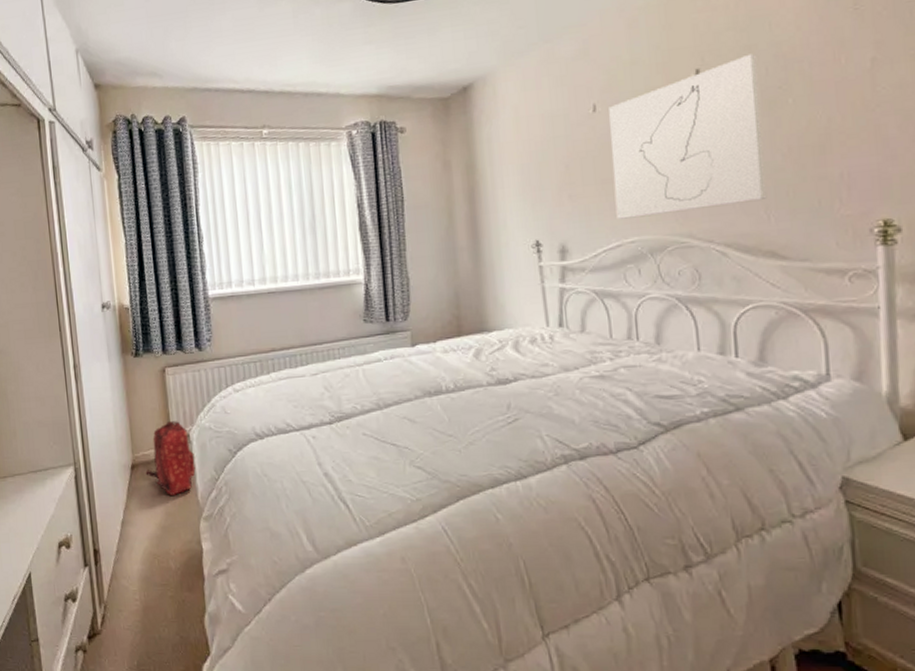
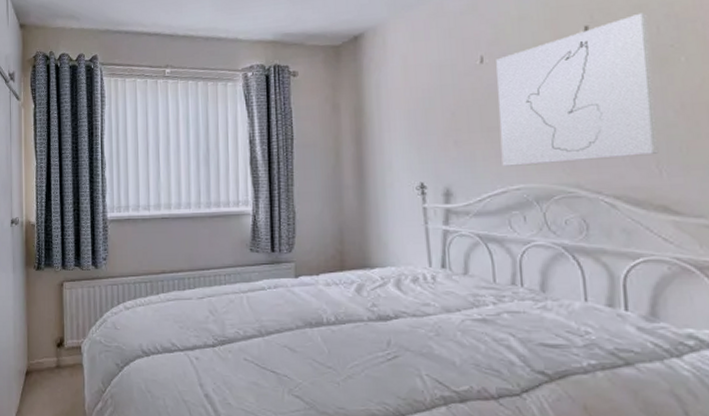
backpack: present [145,421,196,495] -> none [38,333,85,403]

